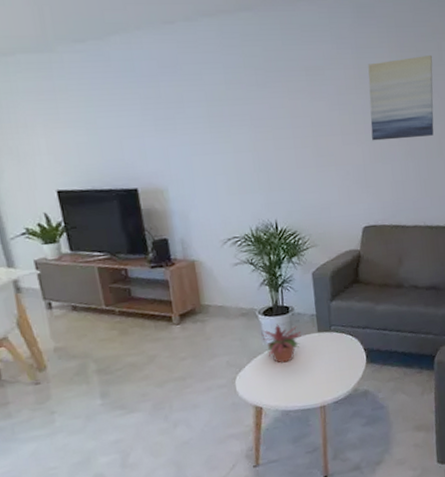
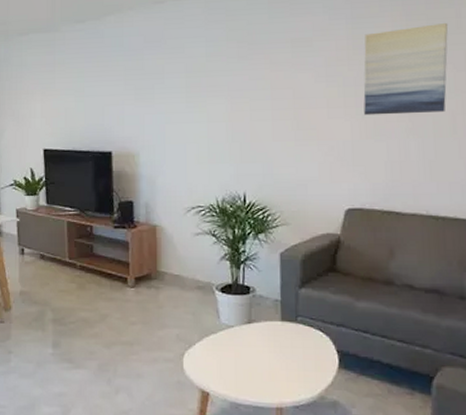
potted plant: present [261,324,302,363] -> none [217,304,261,348]

